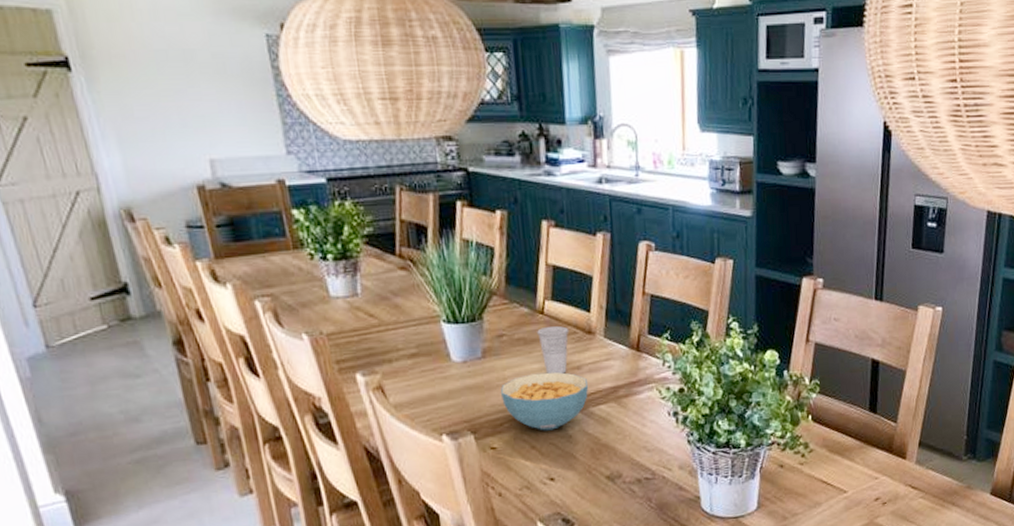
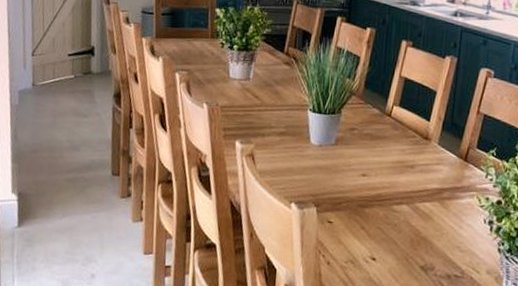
cereal bowl: present [500,371,589,431] -> none [344,165,419,217]
cup: present [537,326,570,374] -> none [383,128,410,170]

